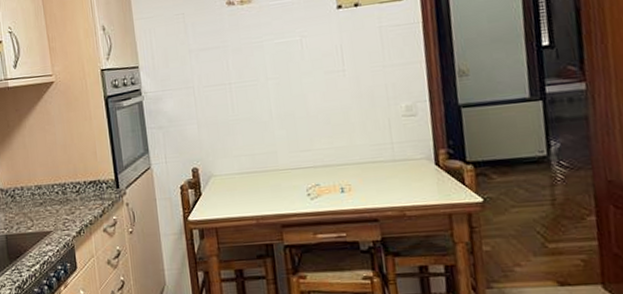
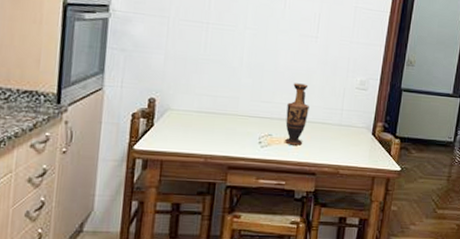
vase: none [328,123,355,192] -> present [285,83,309,146]

